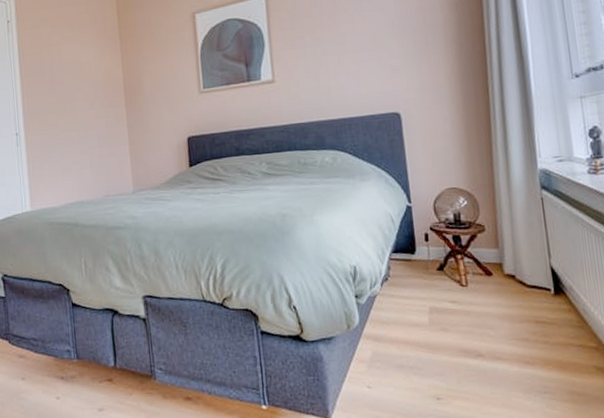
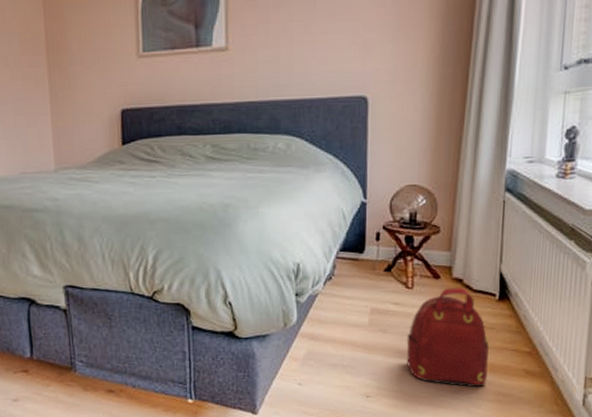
backpack: none [468,283,558,387] -> present [406,287,490,388]

